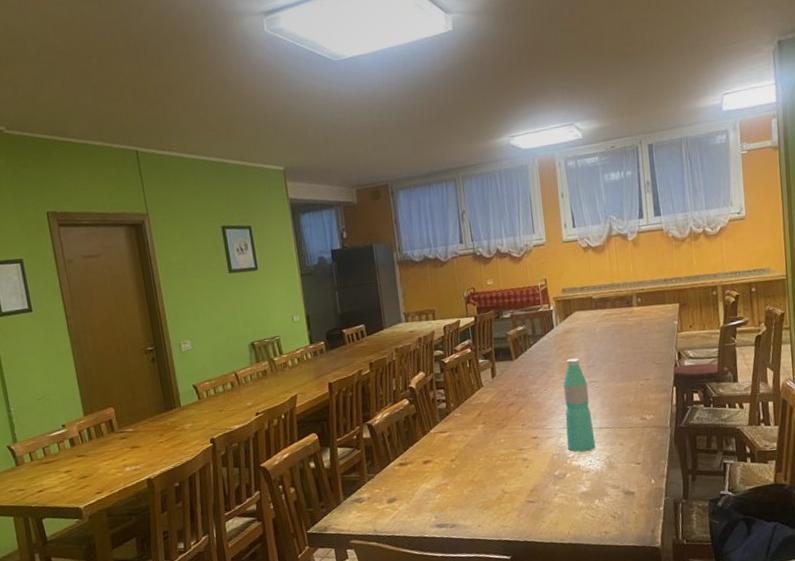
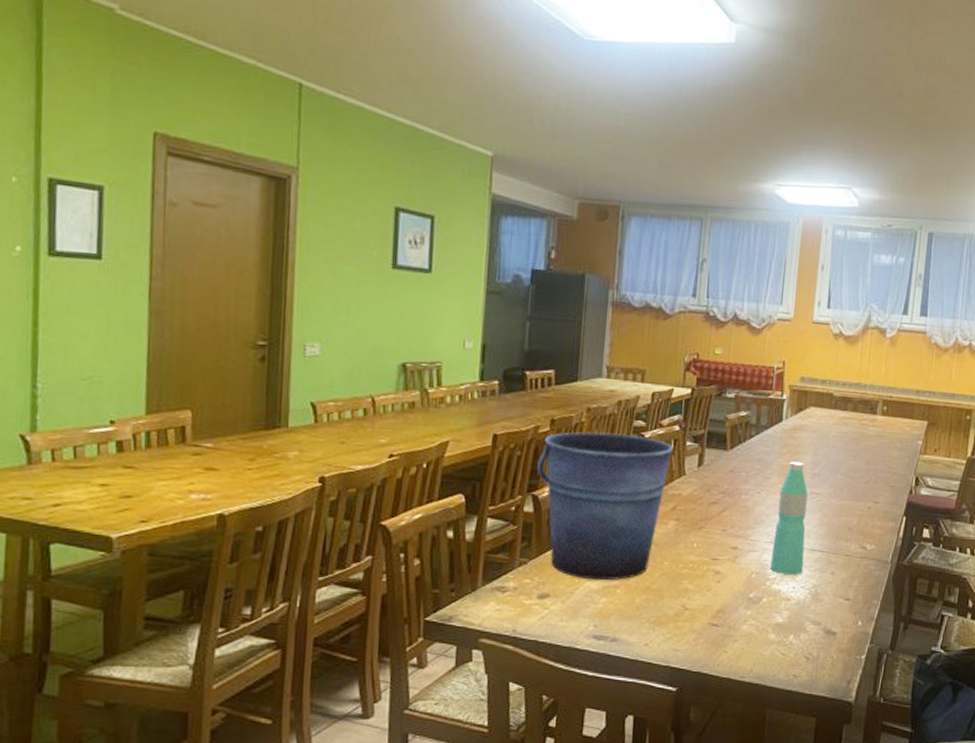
bucket: none [366,362,469,482] -> present [537,432,673,581]

